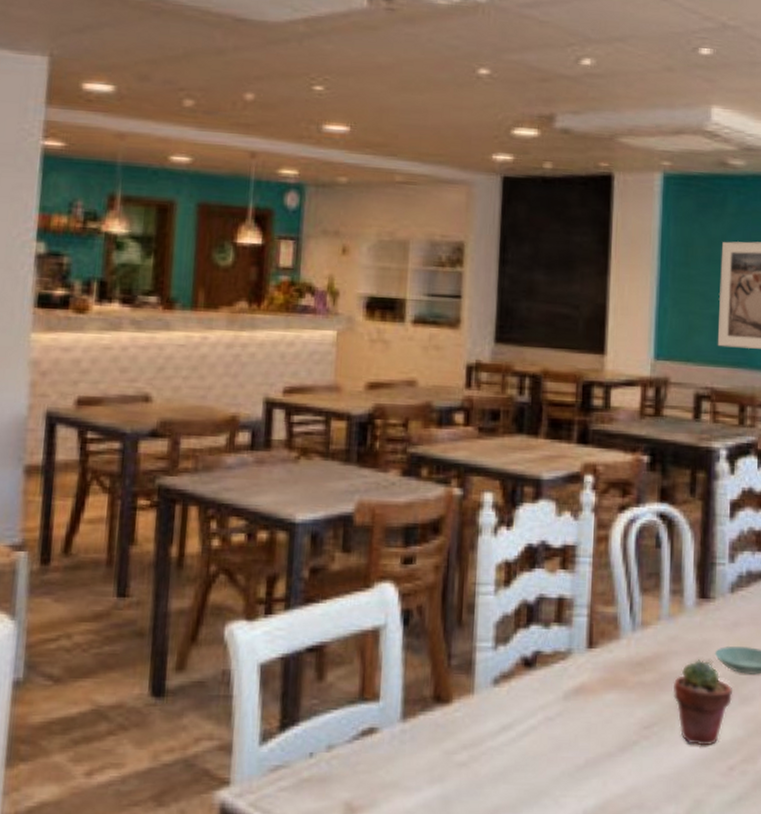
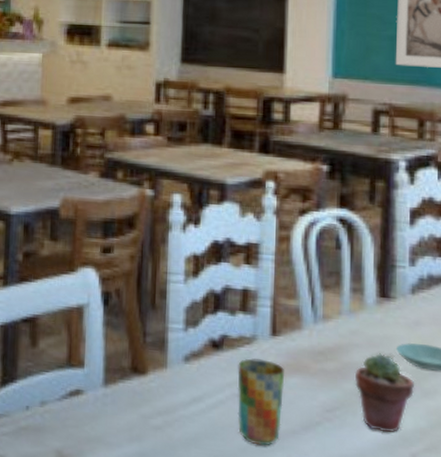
cup: none [550,675,602,774] -> present [237,358,285,446]

